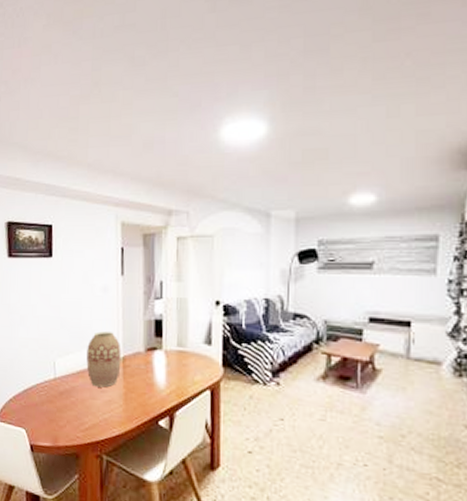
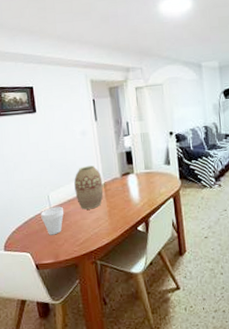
cup: none [43,377,71,413] -> present [41,206,64,236]

